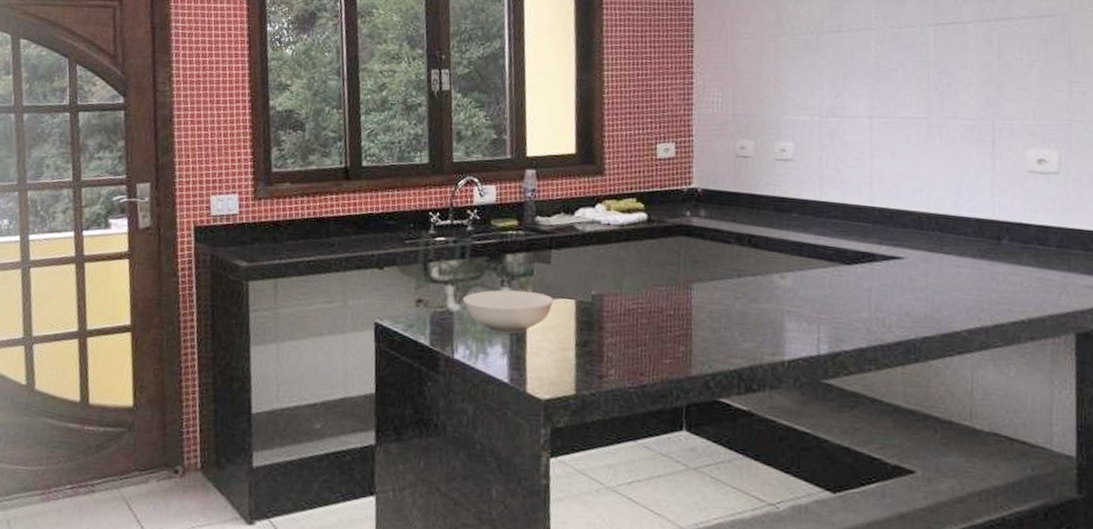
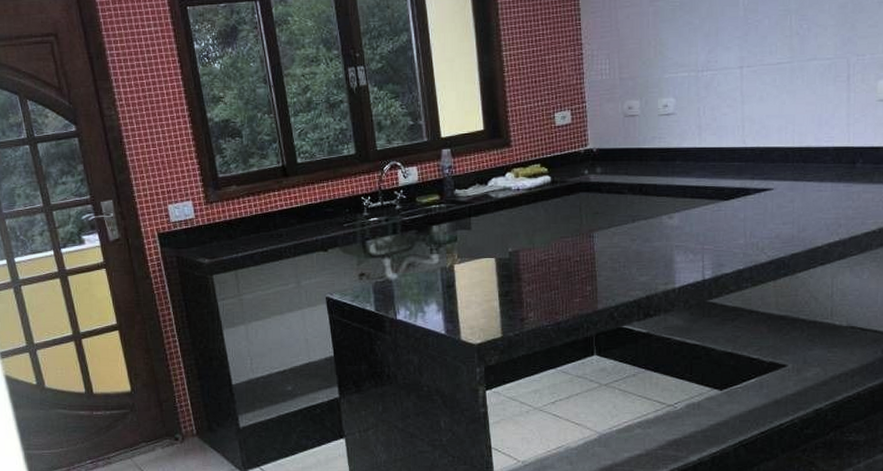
bowl: present [462,290,554,334] -> none [399,255,477,294]

